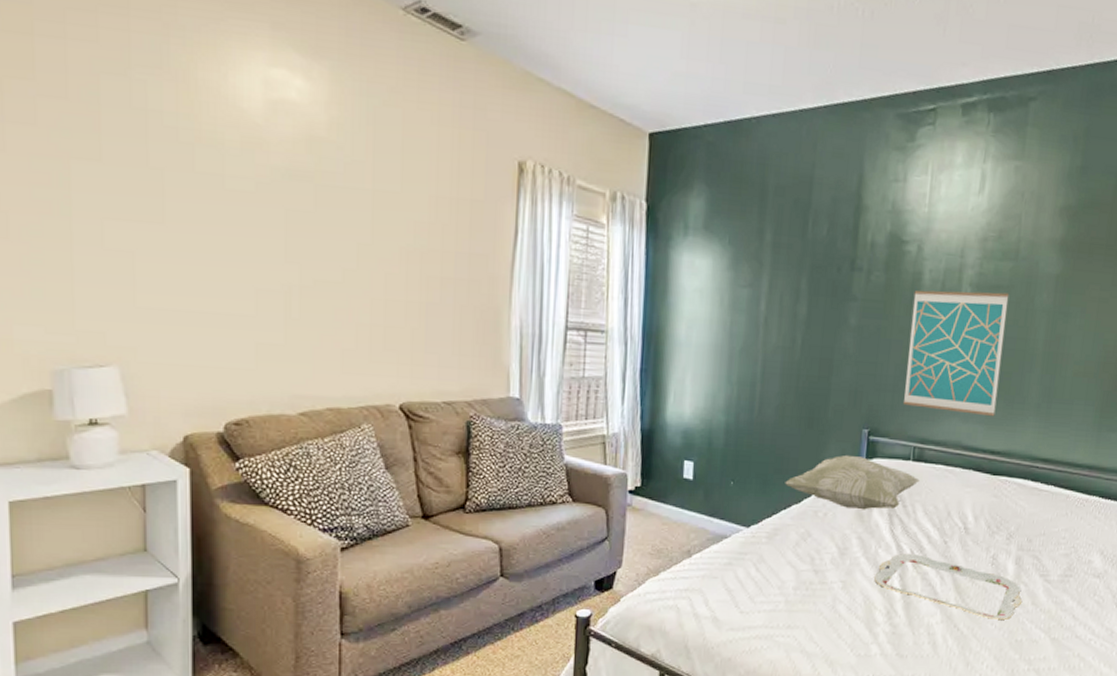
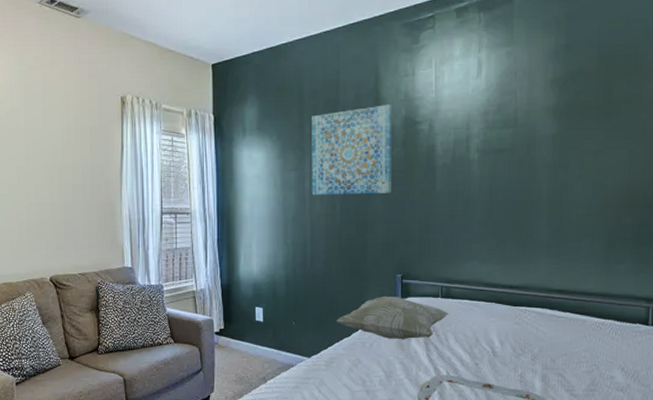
wall art: none [767,214,876,328] -> present [311,105,392,195]
wall art: present [904,290,1009,417] -> none [429,155,512,257]

